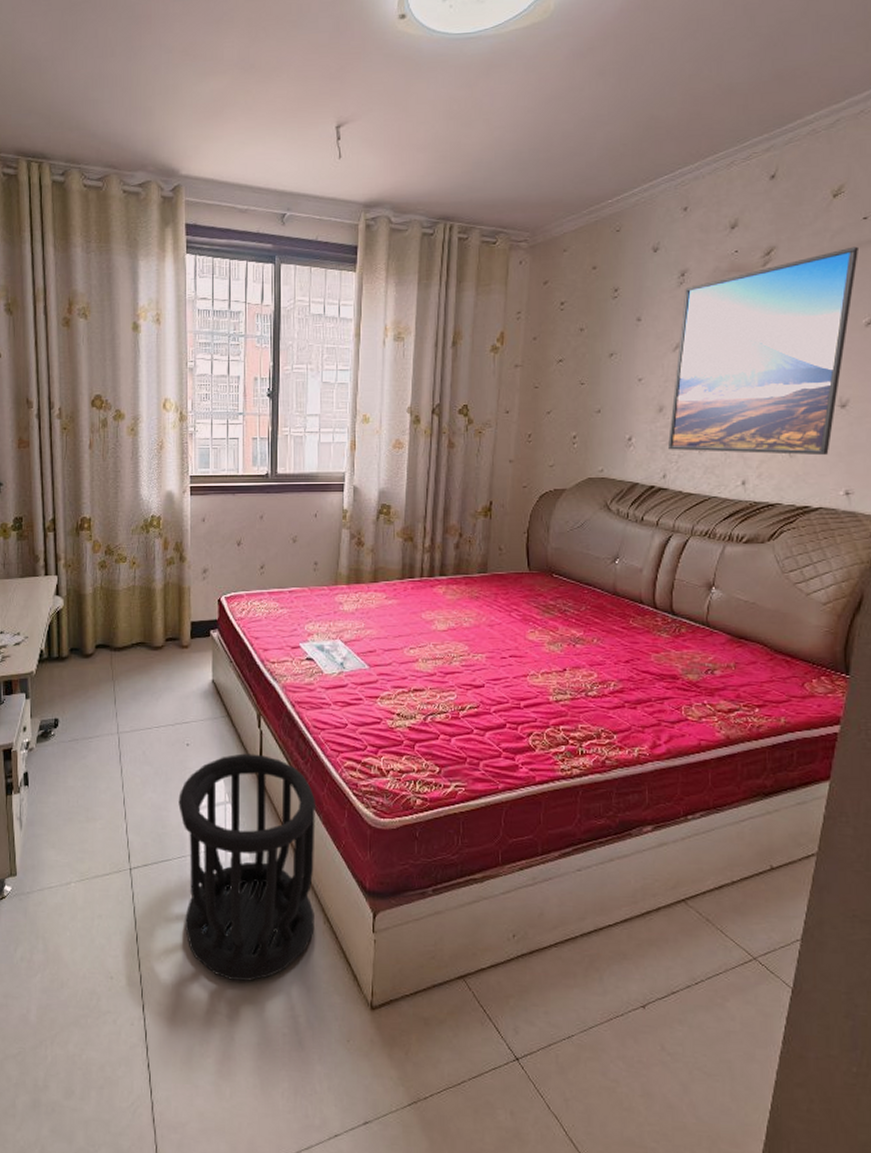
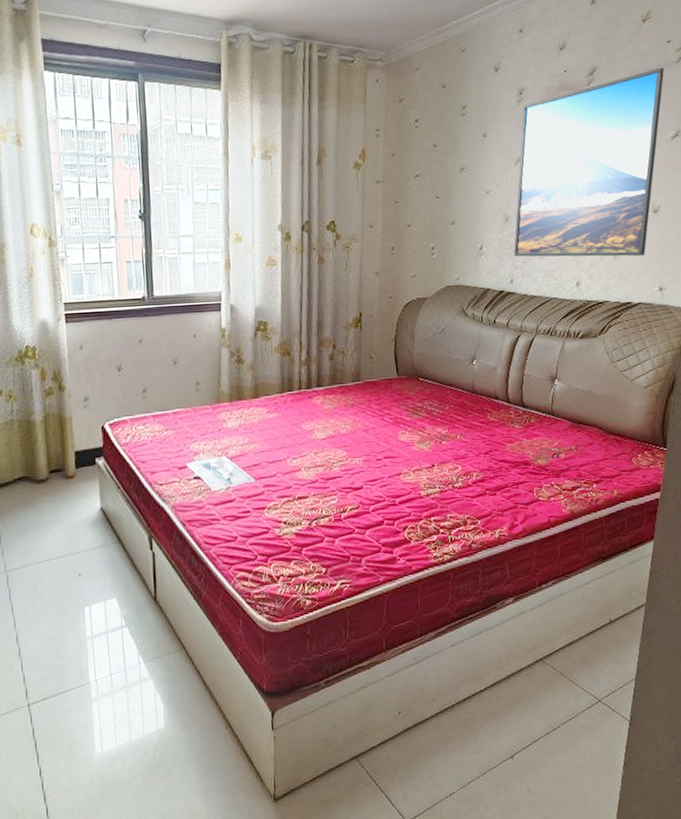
wastebasket: present [178,753,315,981] -> none [73,575,217,797]

